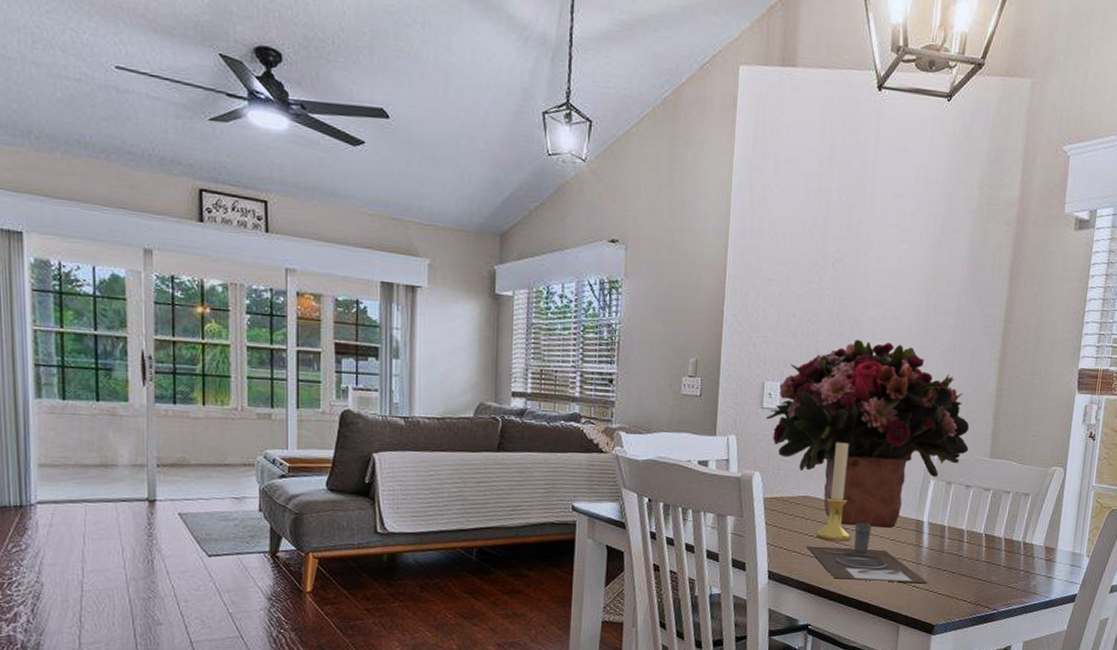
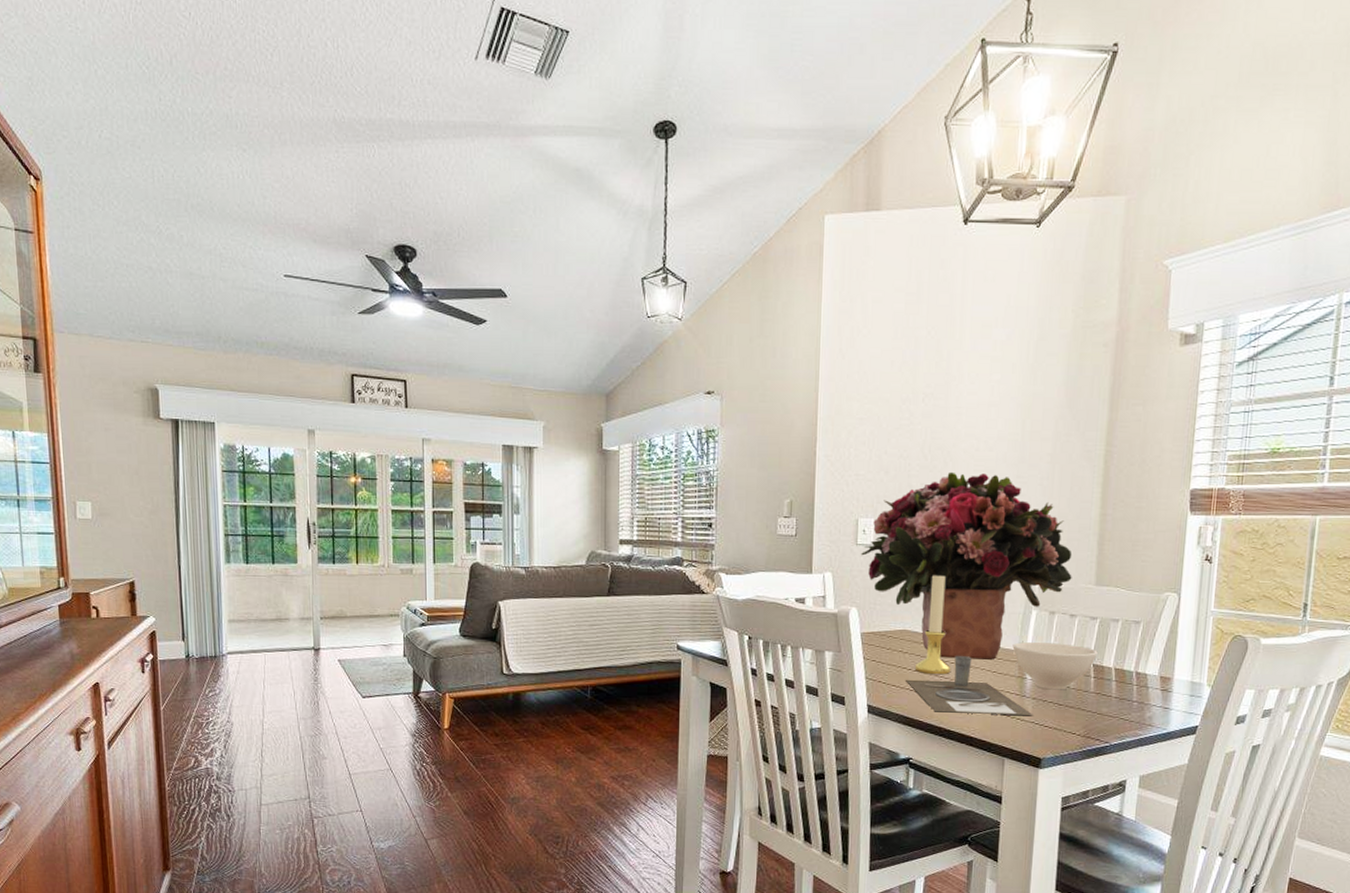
bowl: none [911,510,990,559] -> present [1012,641,1098,690]

